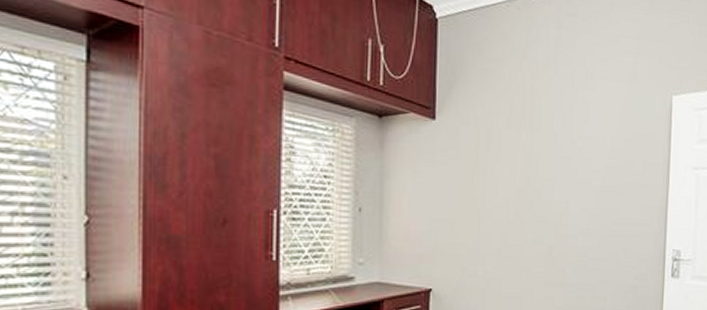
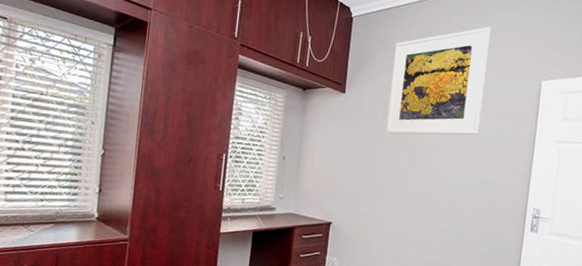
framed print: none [491,30,611,170] -> present [386,26,491,135]

